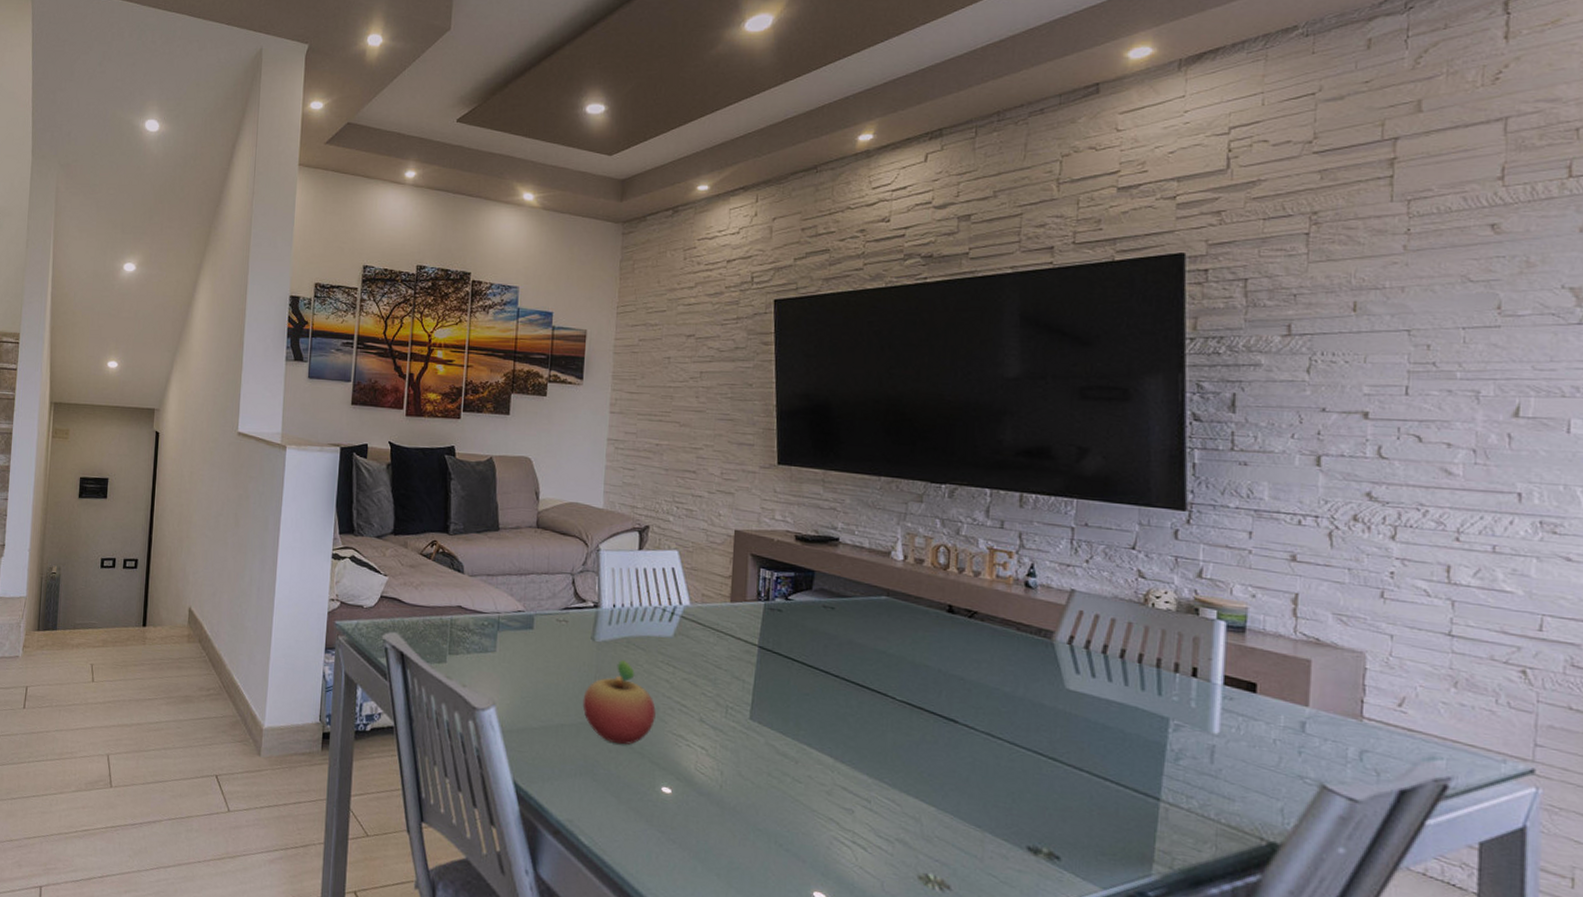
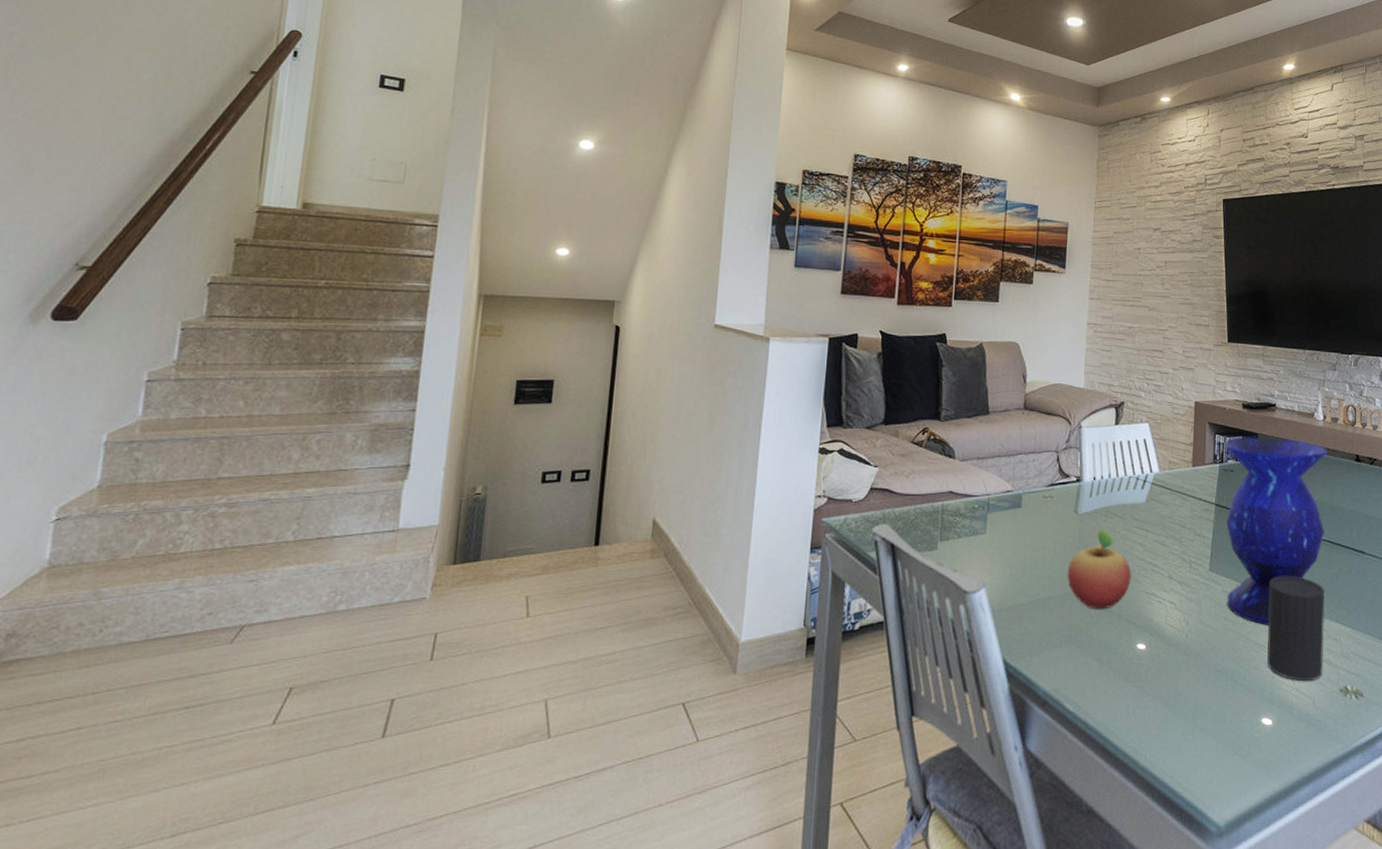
vase: none [770,574,908,789] -> present [1224,437,1327,625]
cup: none [821,735,901,861] -> present [1267,576,1325,682]

